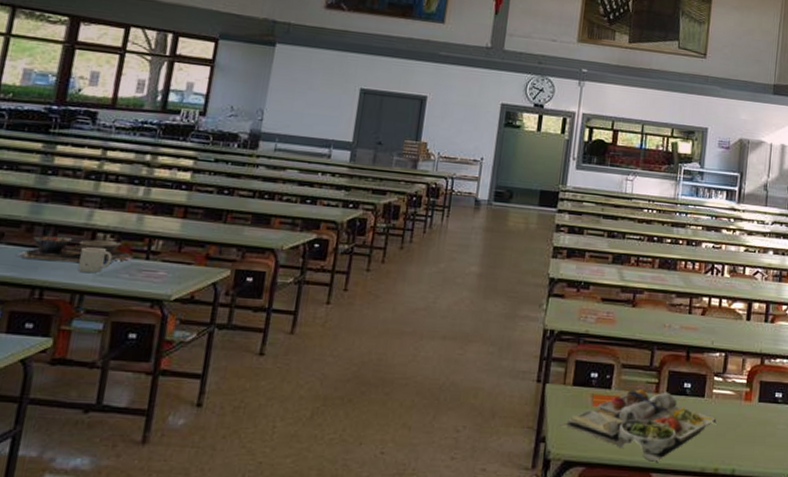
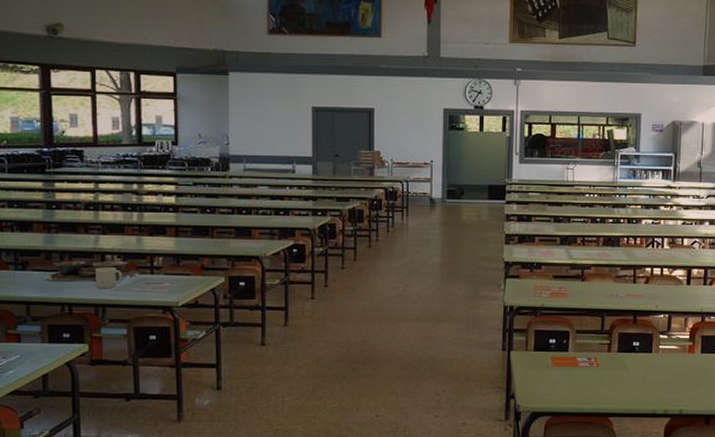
food tray: present [559,389,717,462] -> none [525,350,664,408]

